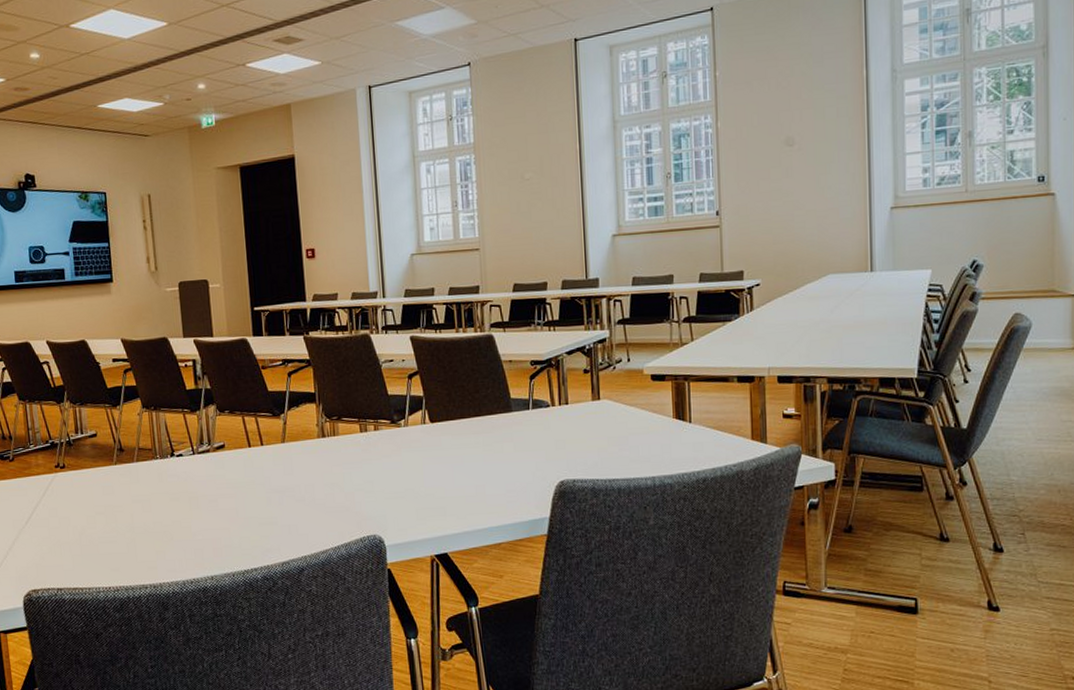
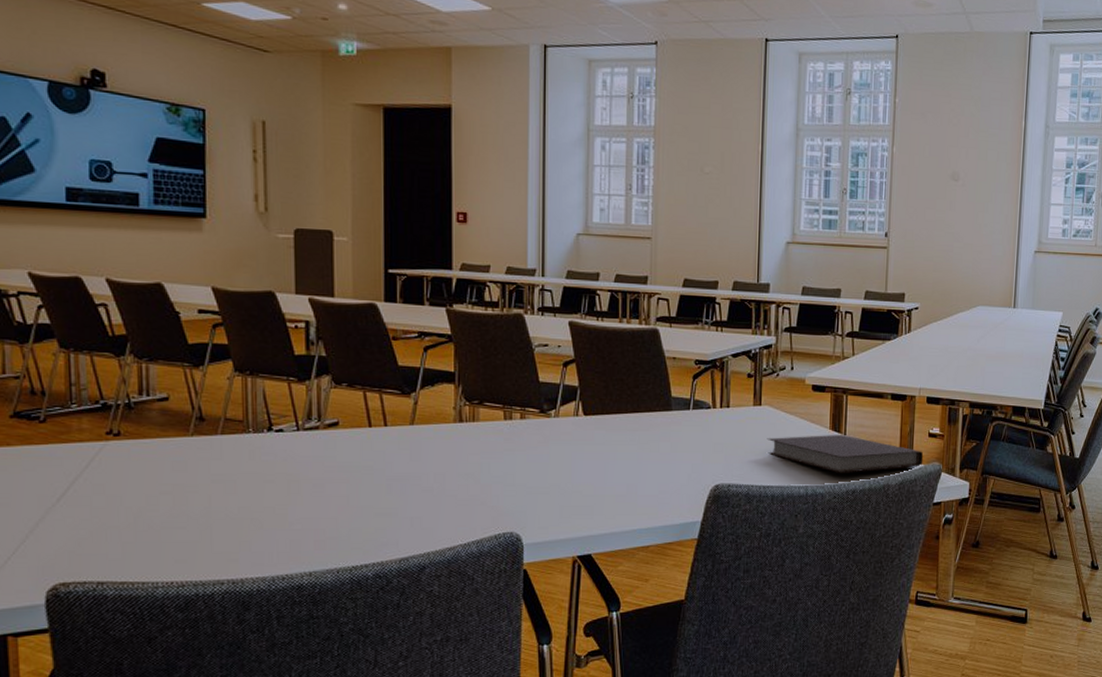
notebook: none [608,422,779,462] -> present [767,434,924,473]

